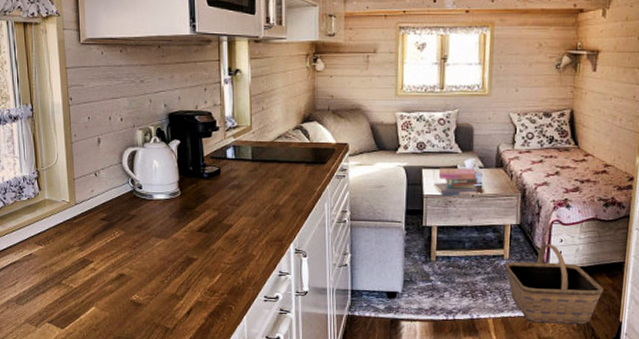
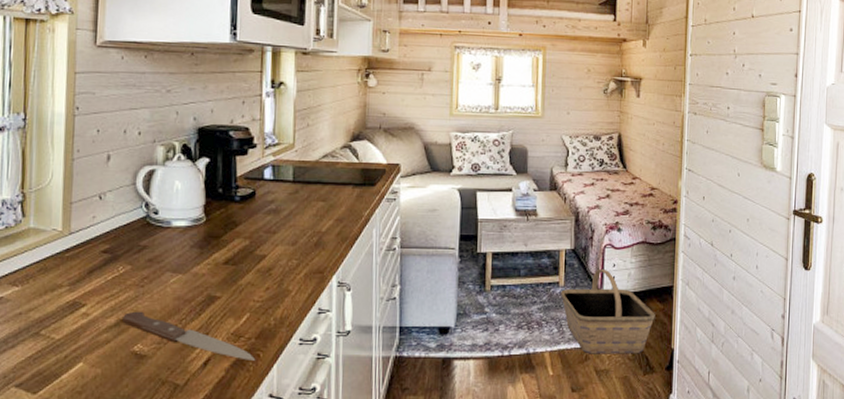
kitchen knife: none [121,268,229,312] -> present [122,311,256,360]
books: present [434,168,478,196] -> none [488,190,533,220]

